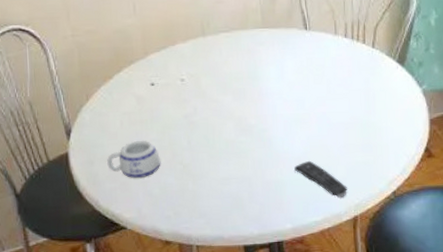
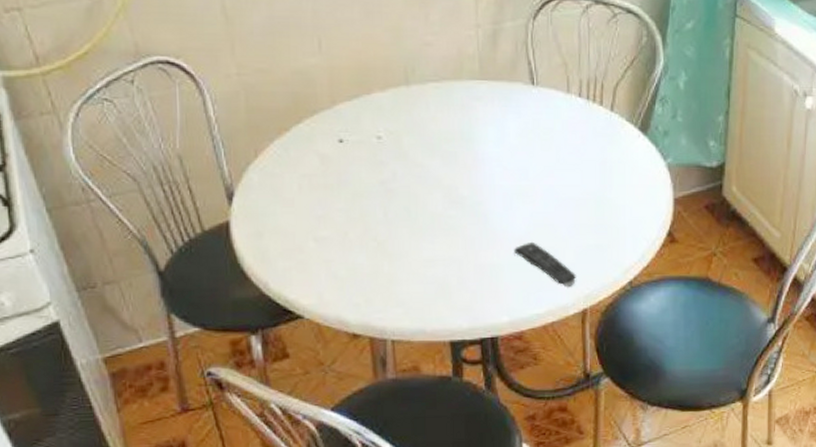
mug: present [107,140,160,179] -> none [280,209,348,257]

